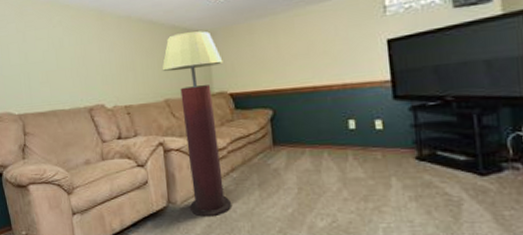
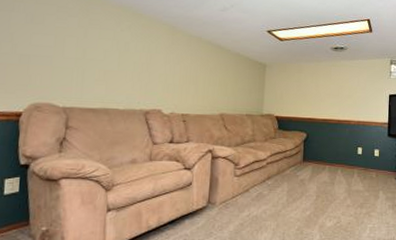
floor lamp: present [162,31,231,217] -> none [222,61,275,216]

